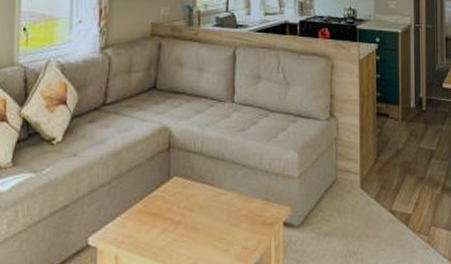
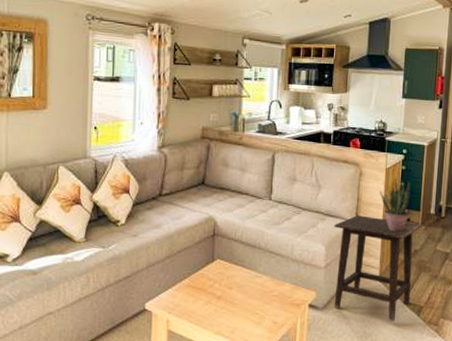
side table: none [307,114,402,237] -> present [334,215,421,323]
potted plant: none [354,70,390,130] -> present [379,179,411,232]

